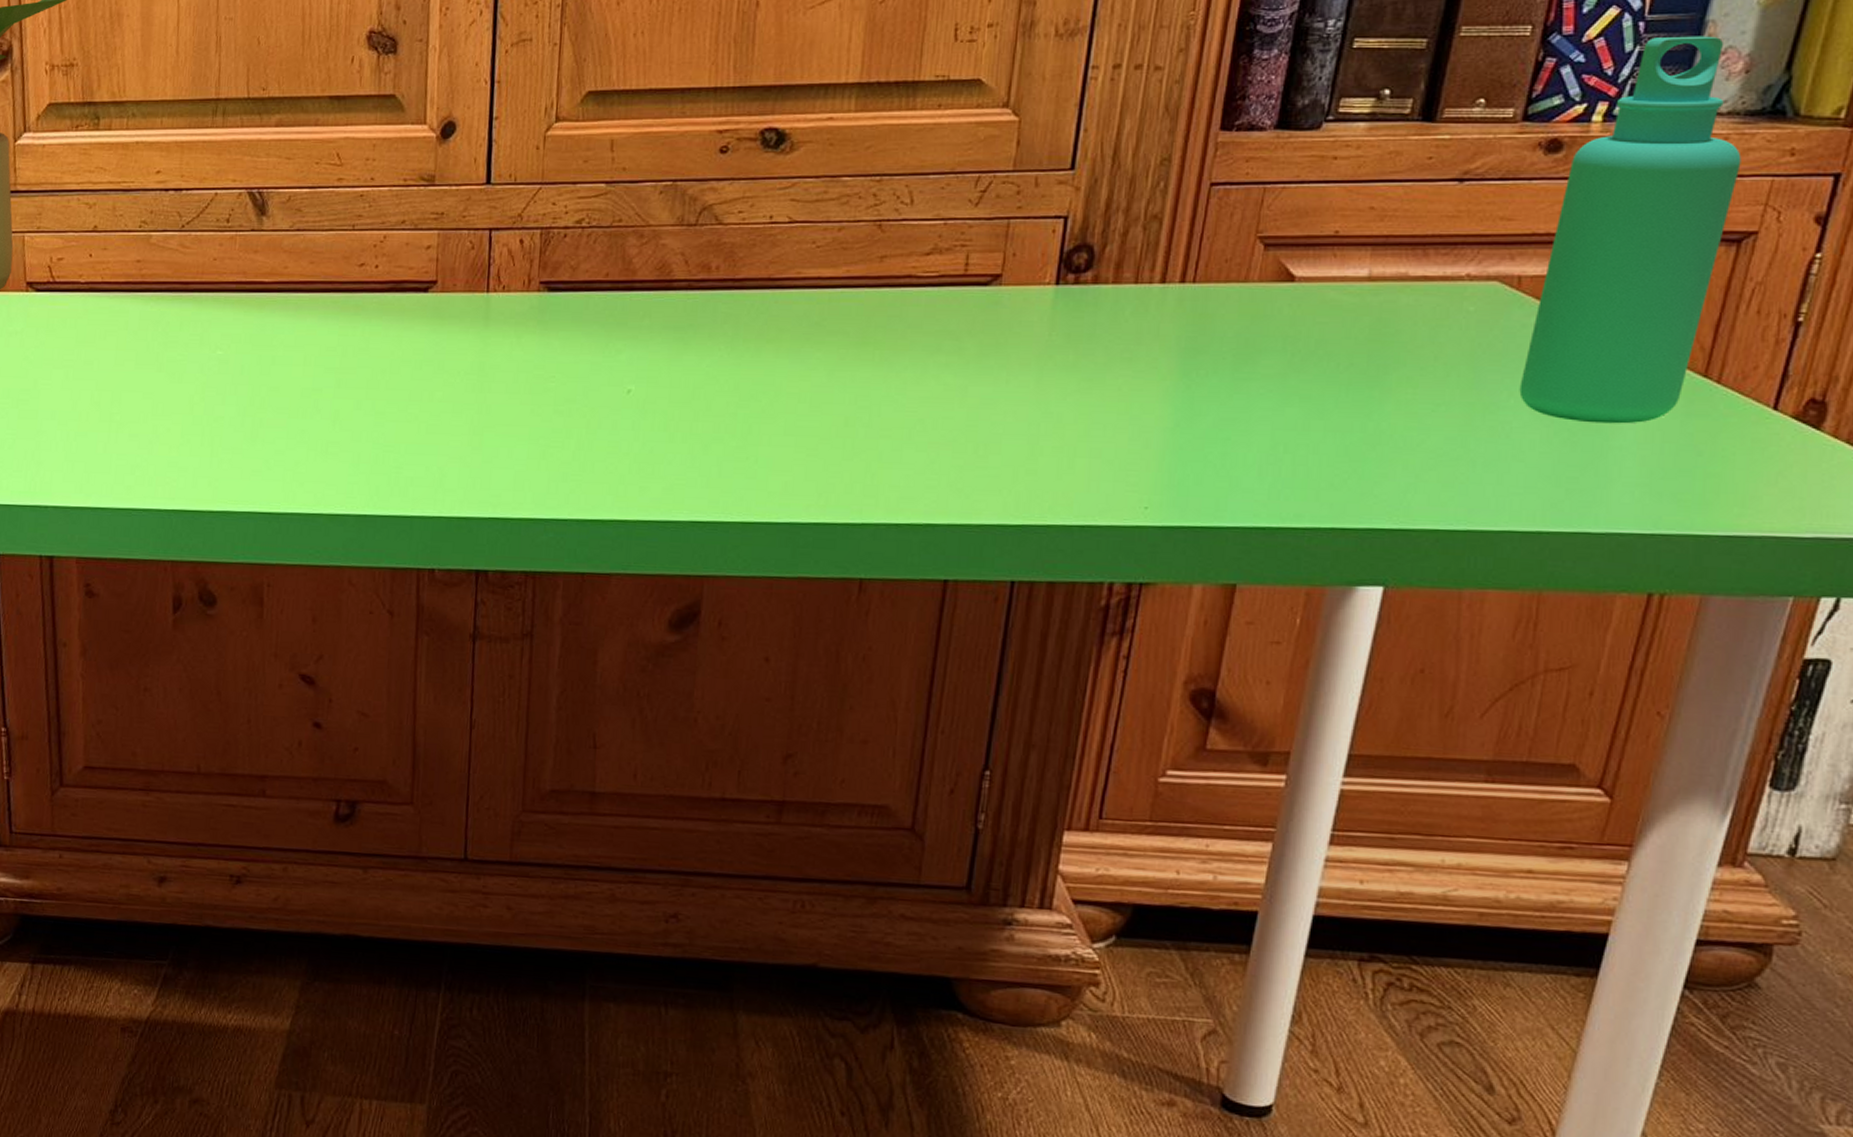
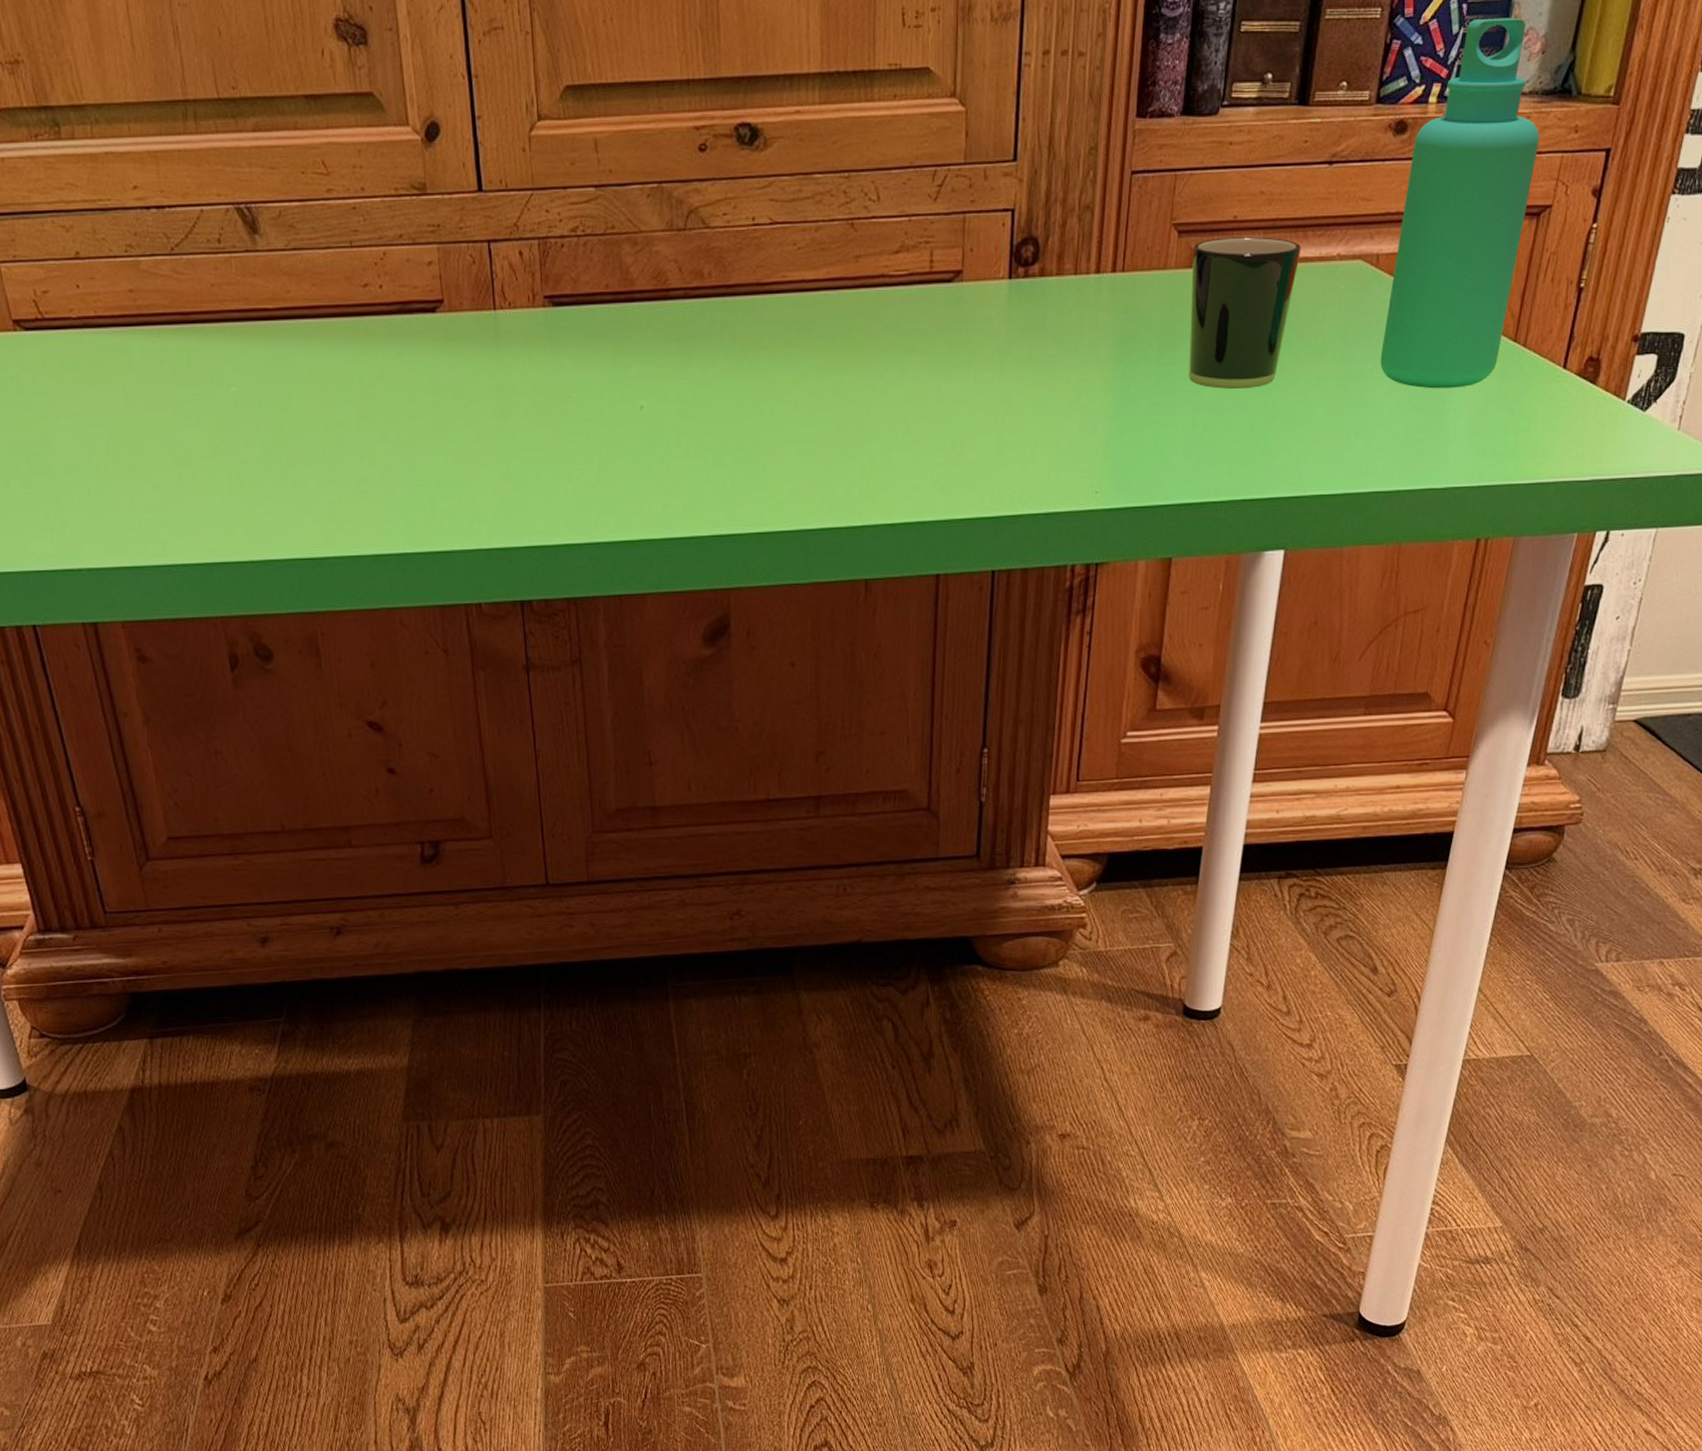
mug: none [1269,252,1420,411] -> present [1189,236,1301,390]

